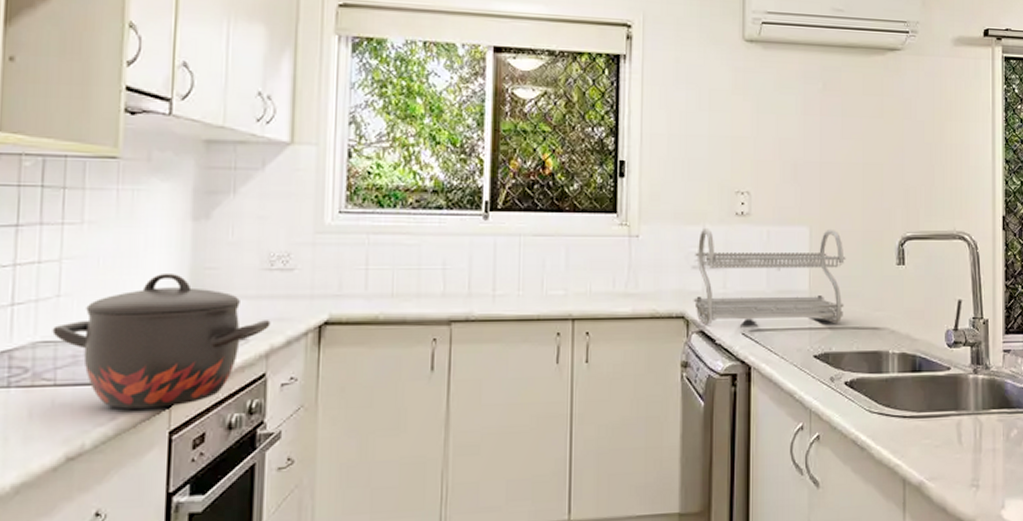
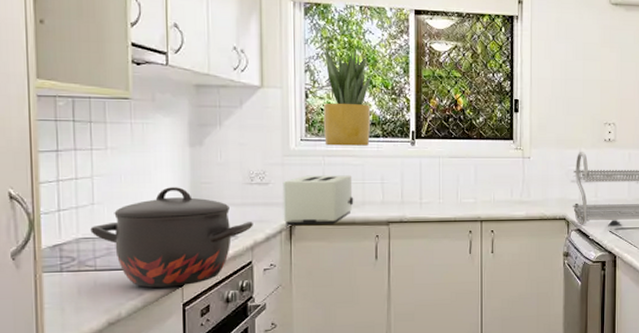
toaster: none [310,258,406,326] -> present [282,175,354,226]
planter: none [369,88,439,220] -> present [320,43,374,146]

